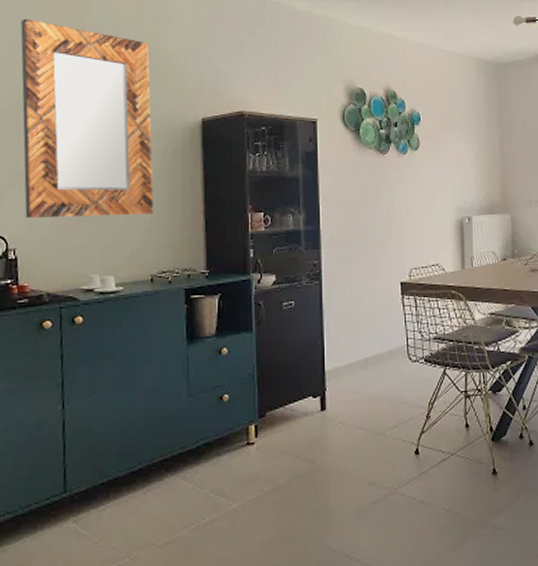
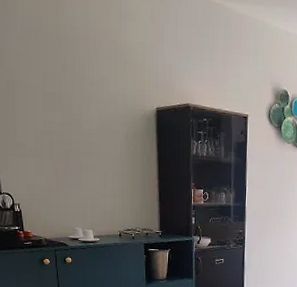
home mirror: present [20,18,154,219] -> none [8,7,120,184]

